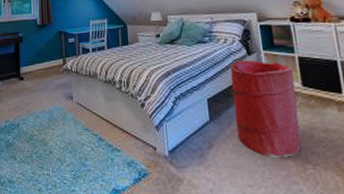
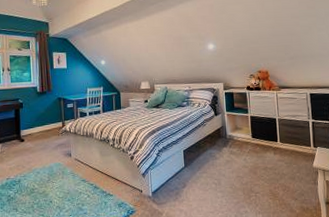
laundry hamper: present [230,59,302,159] -> none [201,119,249,191]

